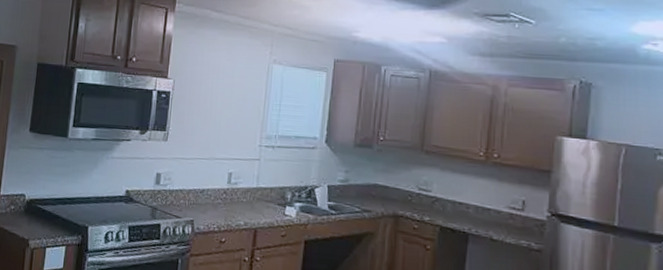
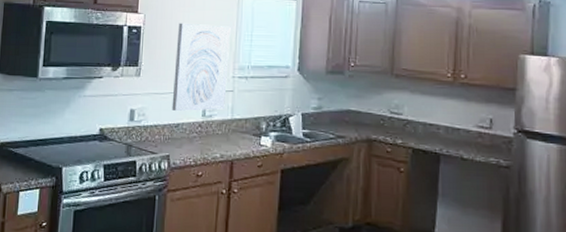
wall art: none [197,89,259,178] -> present [172,23,231,112]

